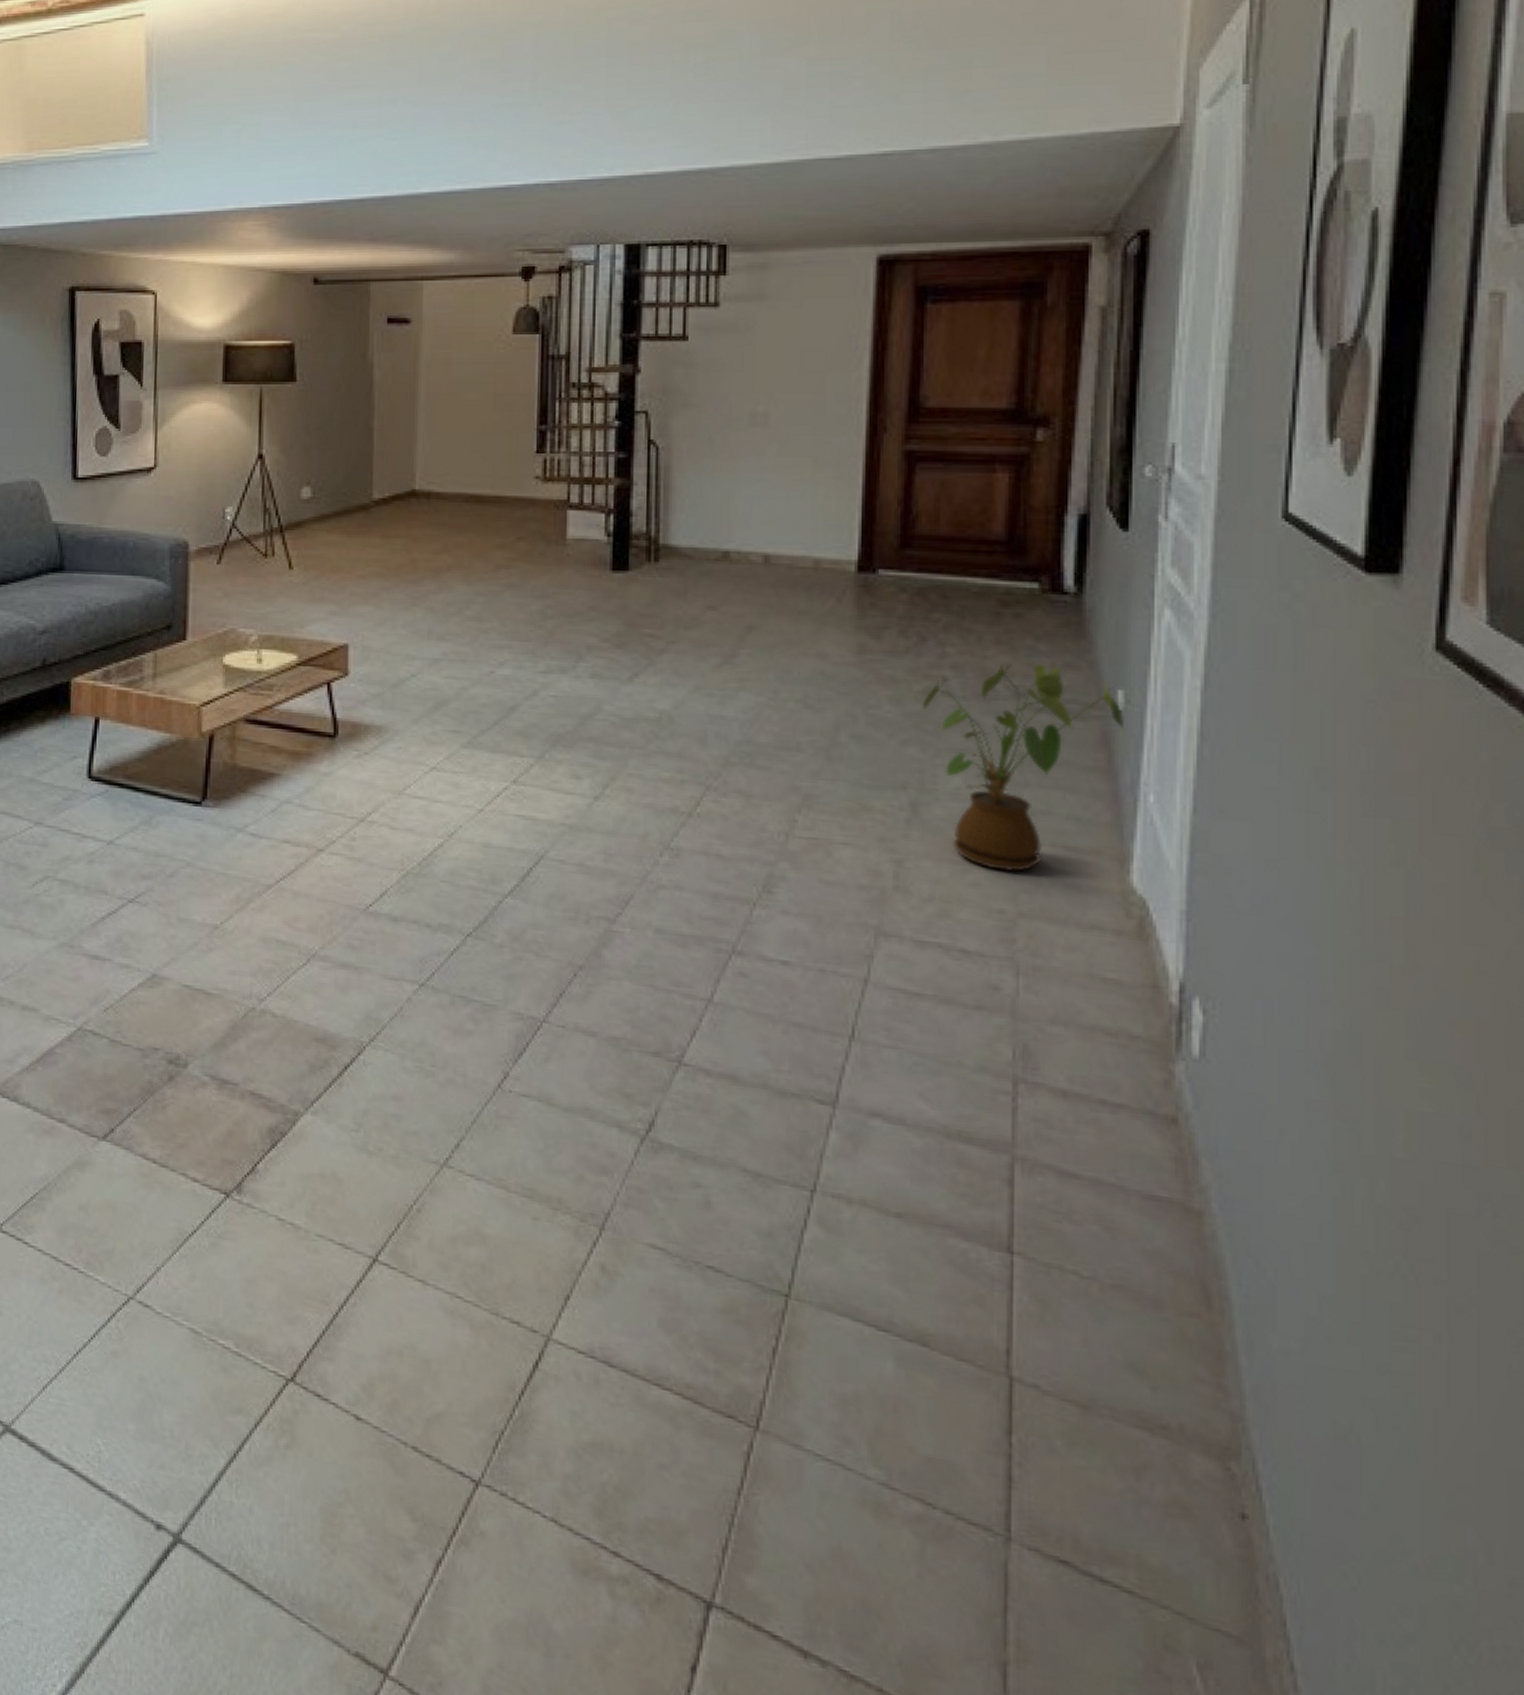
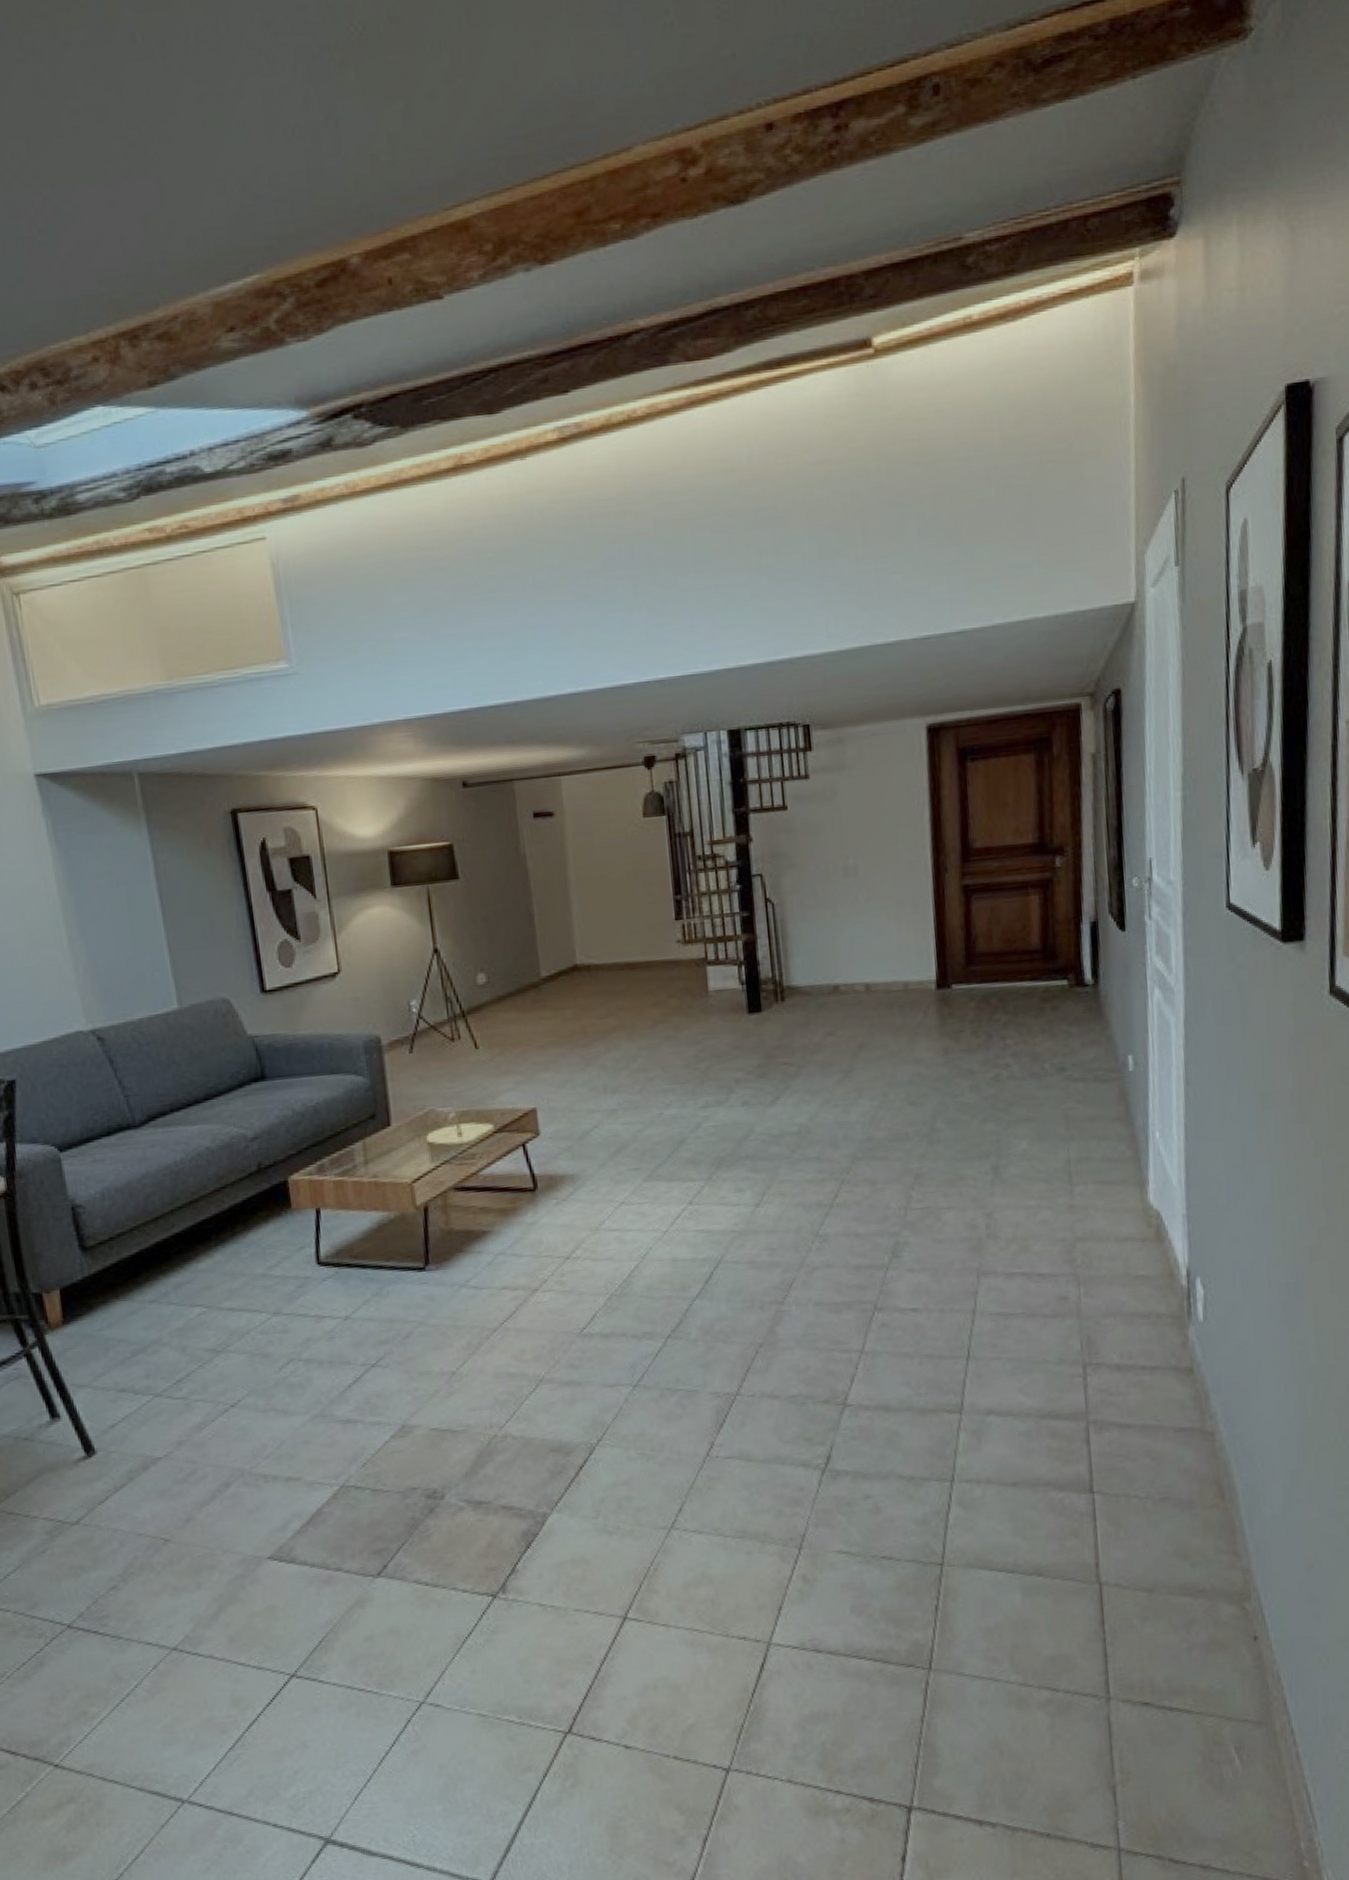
house plant: present [923,663,1124,872] -> none [994,1043,1135,1208]

